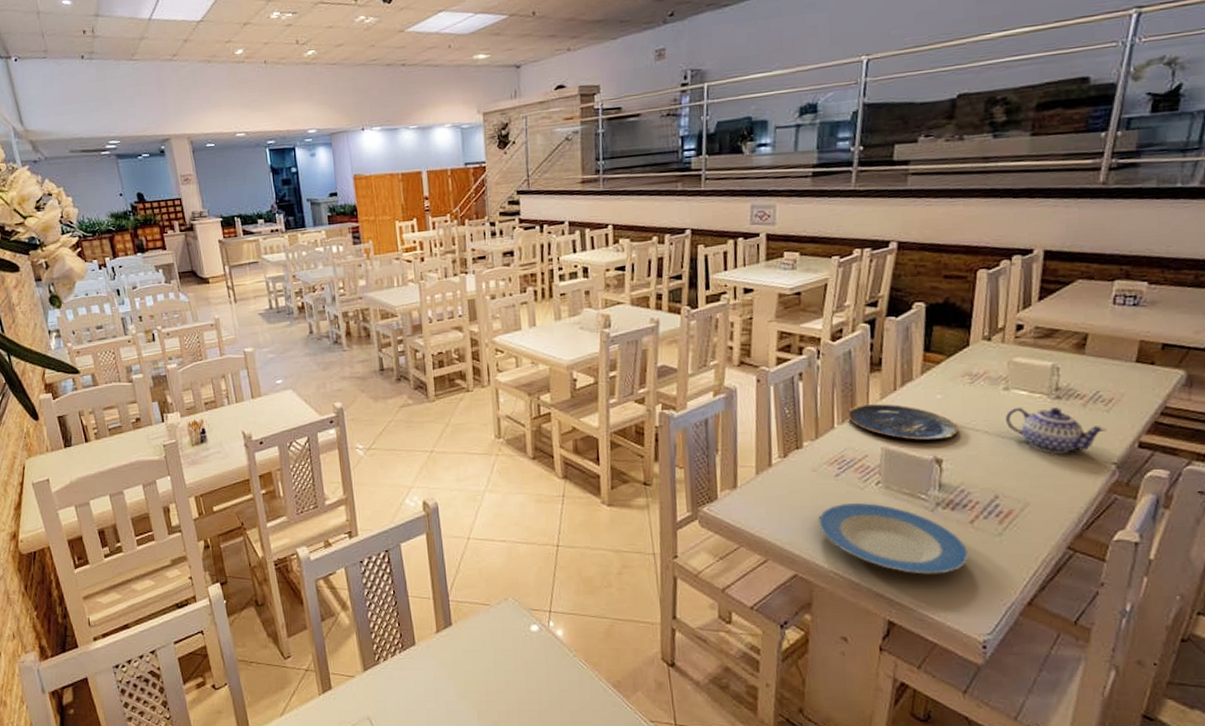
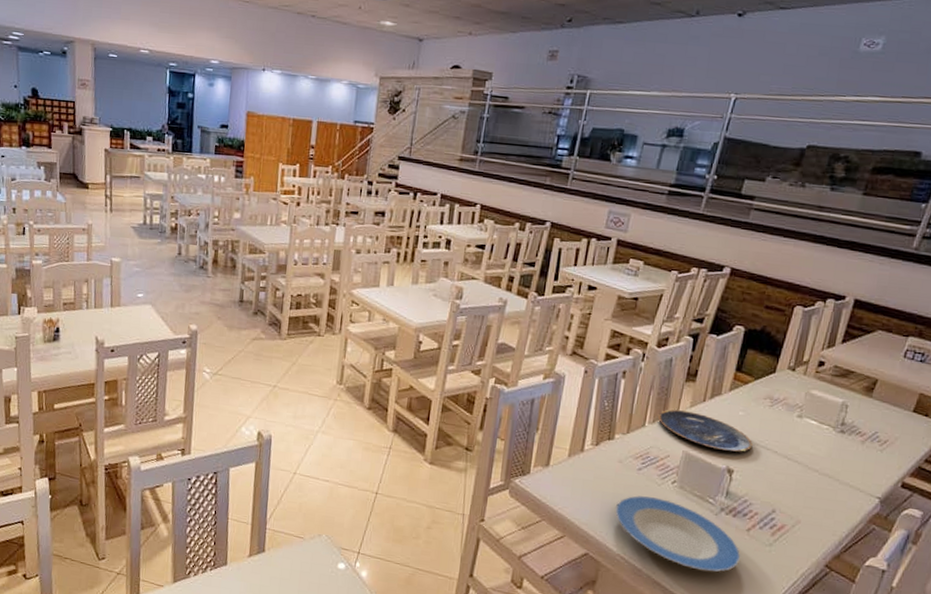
teapot: present [1005,407,1108,455] -> none [793,434,878,483]

